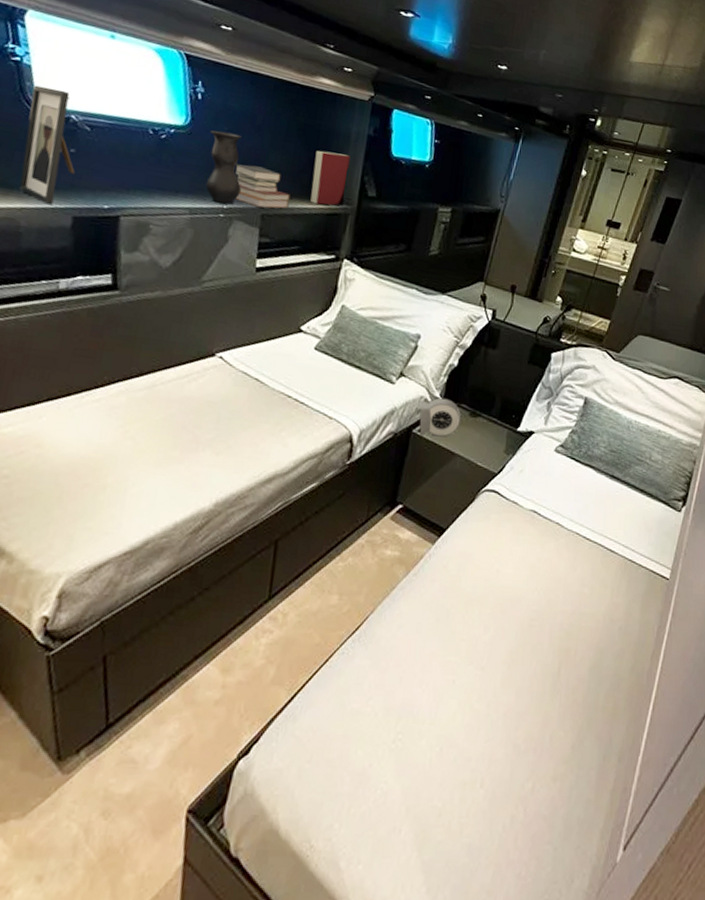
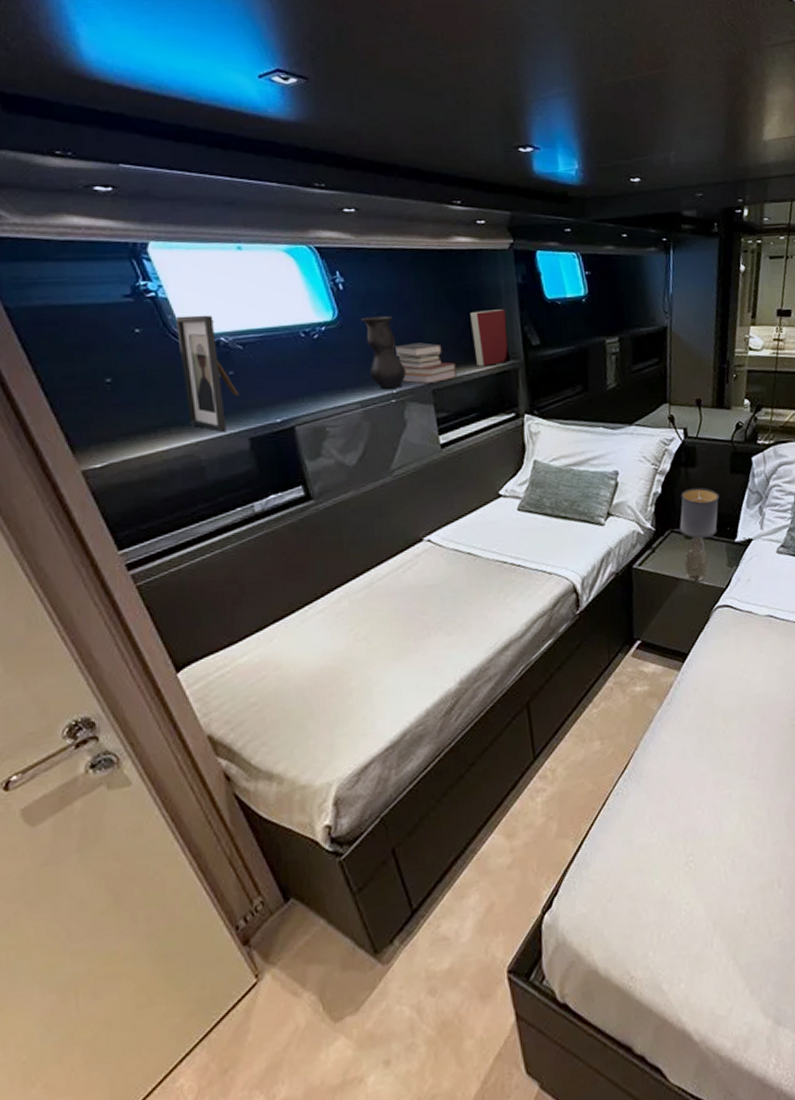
alarm clock: present [419,397,462,437] -> none [633,527,679,568]
table lamp: none [461,368,512,461] -> present [679,487,720,582]

